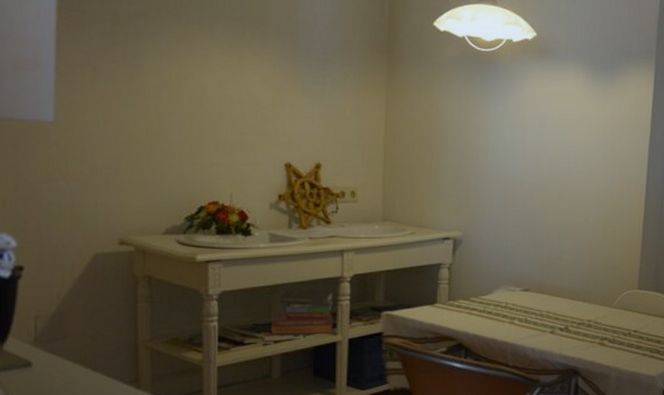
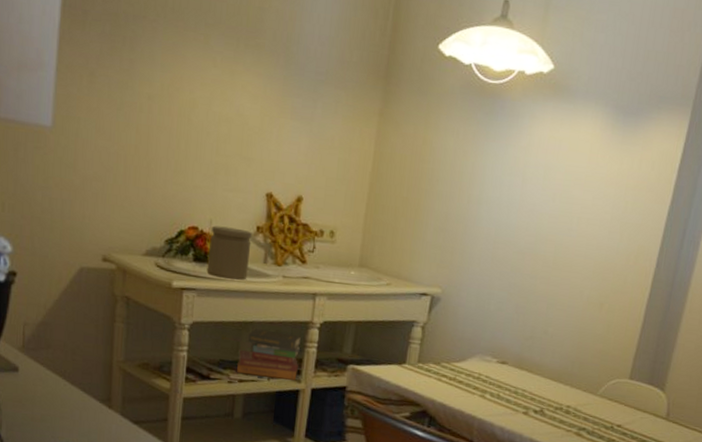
jar: none [231,198,274,247] -> present [206,225,252,281]

